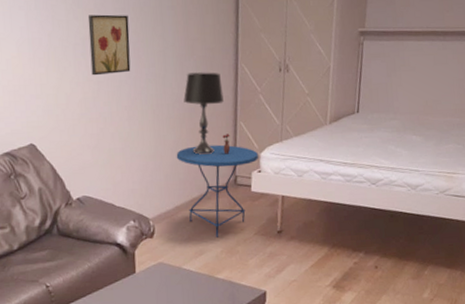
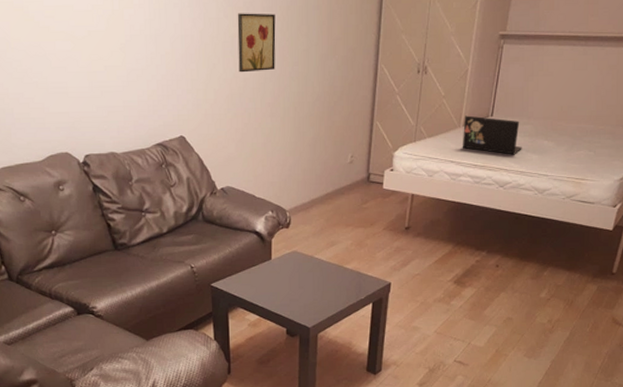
side table: present [176,134,259,238] -> none [314,133,393,231]
table lamp: present [183,72,224,155] -> none [324,72,362,152]
laptop: none [330,113,391,152] -> present [462,115,522,155]

